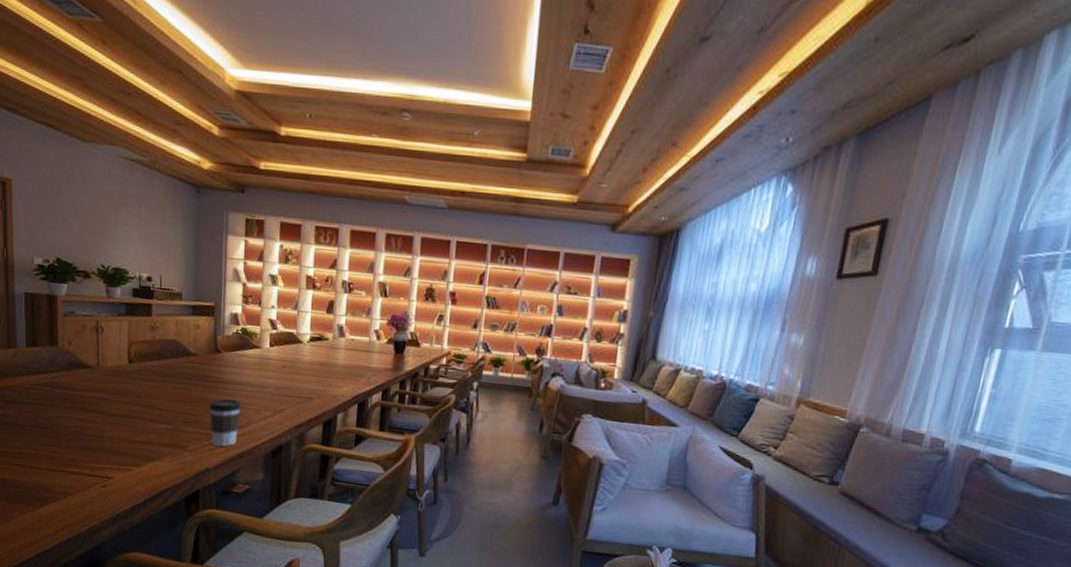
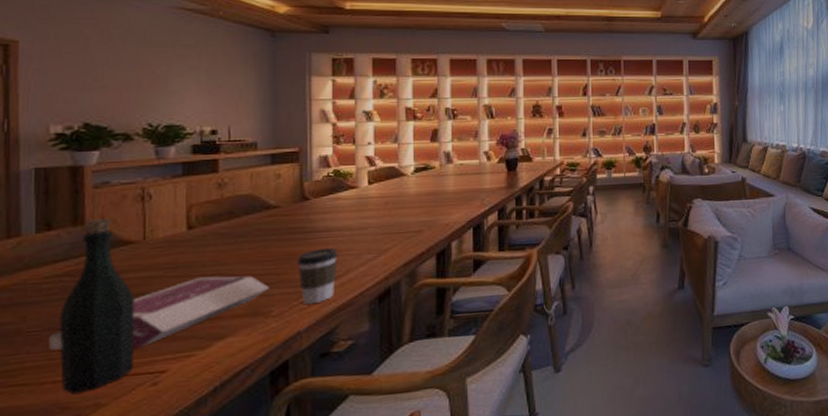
book: none [36,405,188,455] -> present [49,275,270,351]
bottle: none [42,342,92,481] -> present [59,219,135,394]

